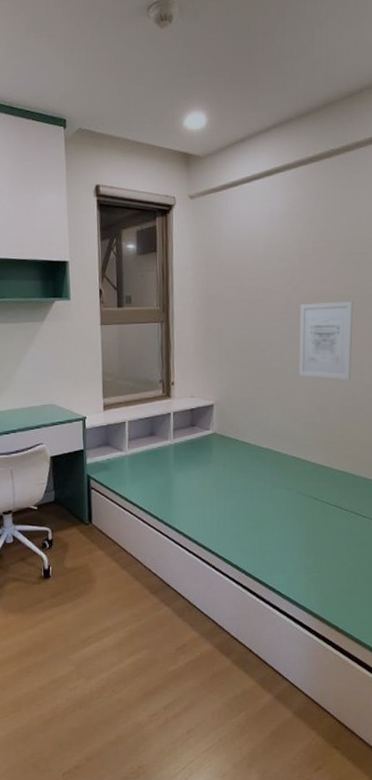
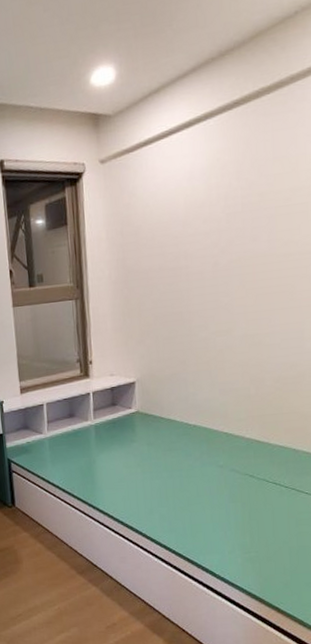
wall art: present [299,301,353,380] -> none [228,259,291,348]

